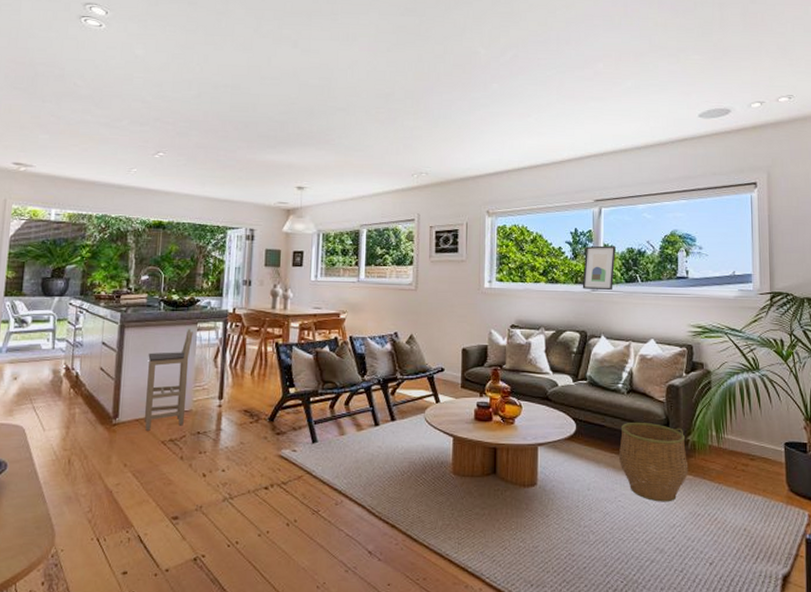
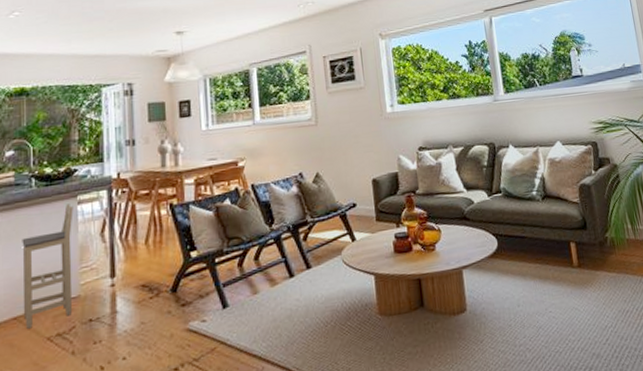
picture frame: present [582,245,617,291] -> none [482,53,514,100]
basket: present [618,422,689,502] -> none [541,226,612,306]

